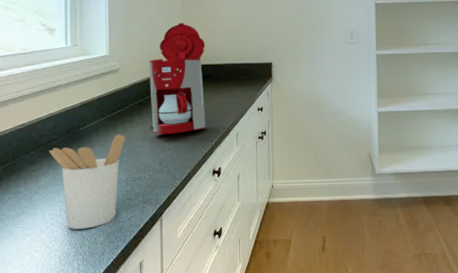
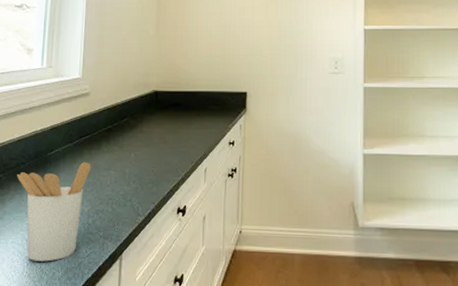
coffee maker: present [149,23,206,134] -> none [117,46,178,165]

